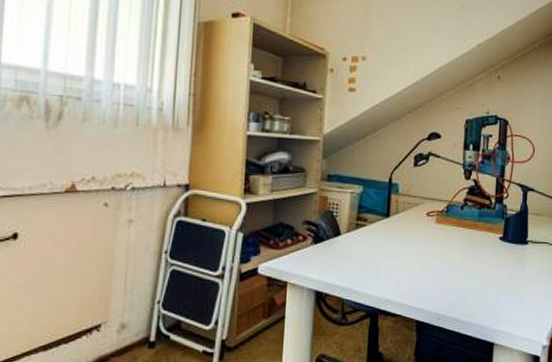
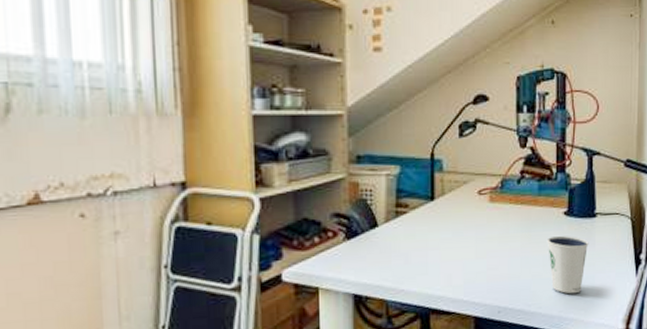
dixie cup: none [483,258,520,310] -> present [546,236,589,294]

